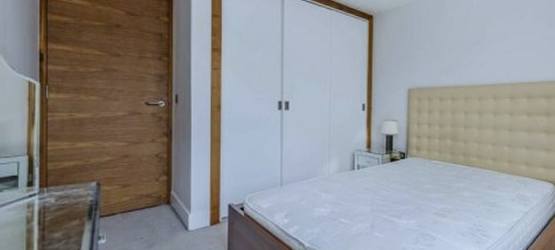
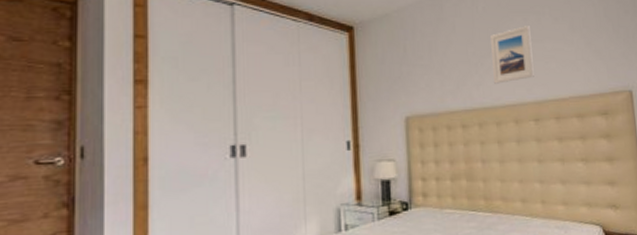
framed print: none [480,21,514,67] -> present [491,26,534,84]

